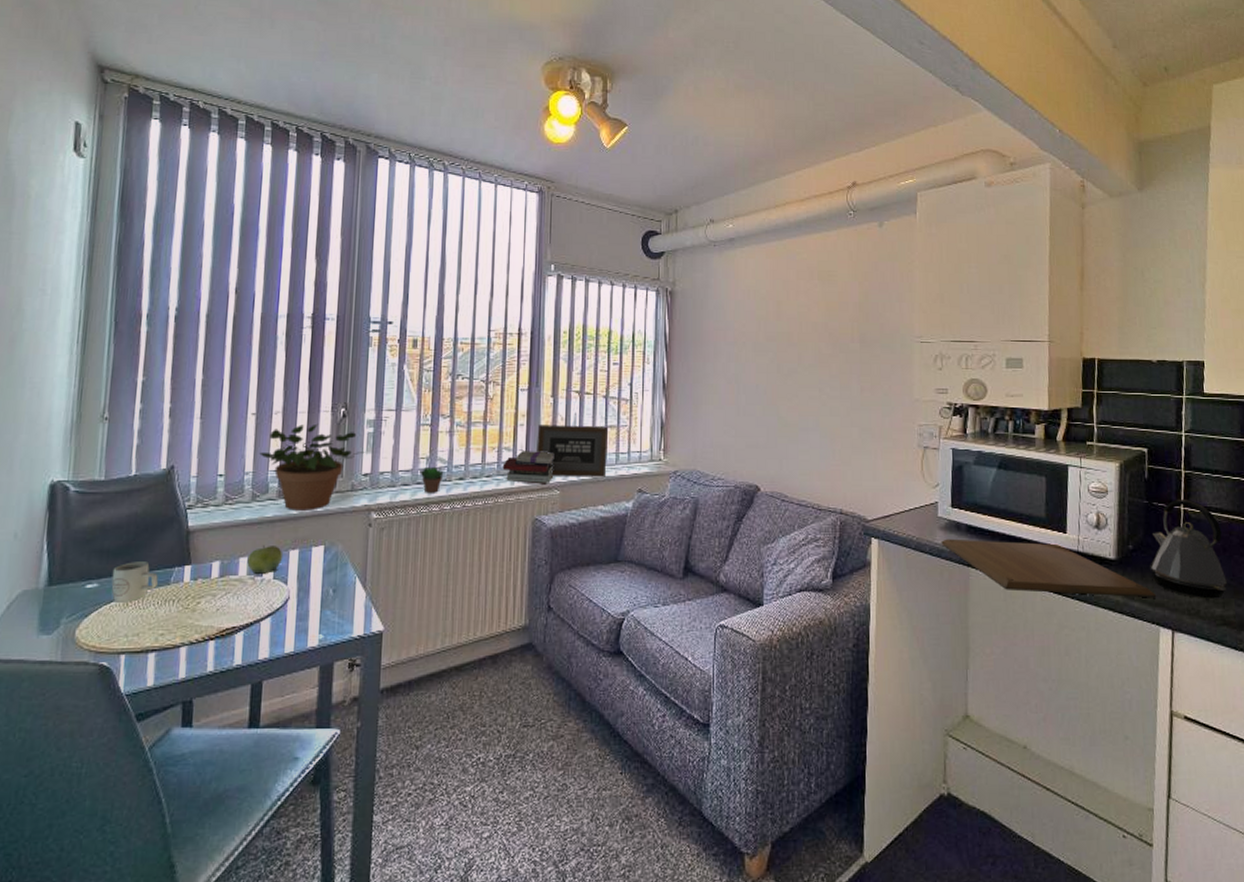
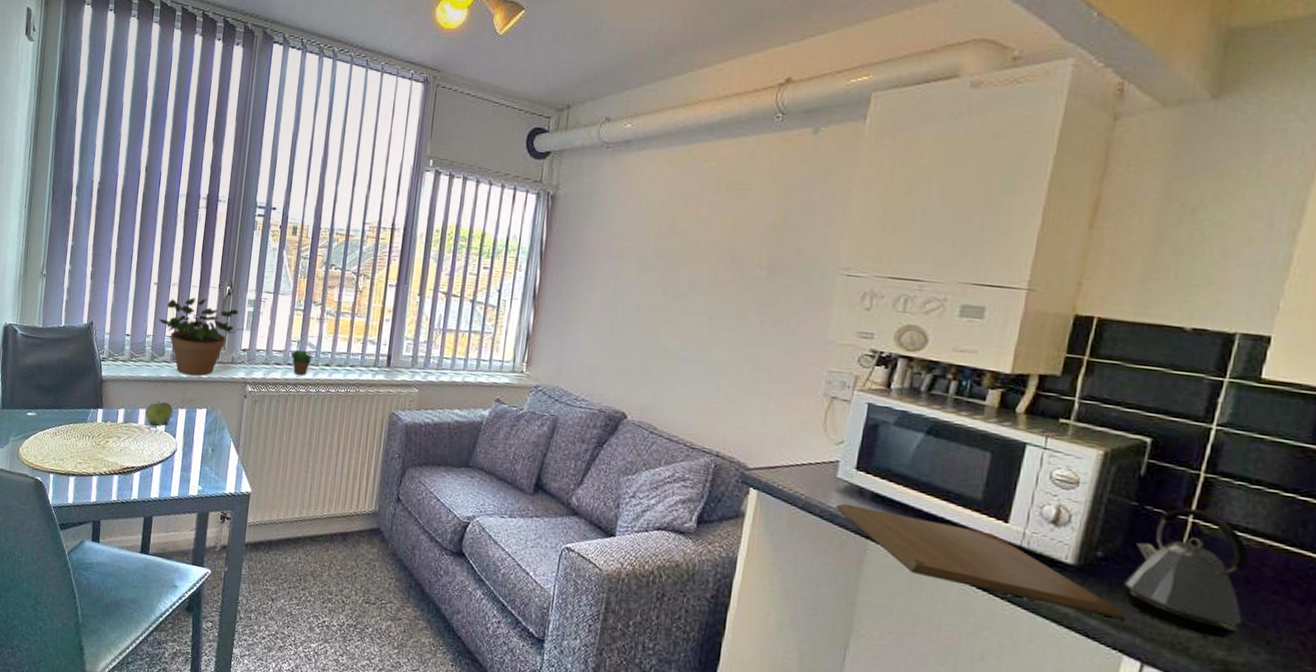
mug: present [111,561,158,604] -> none [44,399,79,433]
books: present [502,451,555,484] -> none [365,345,417,381]
picture frame: present [537,425,608,477] -> none [399,322,472,382]

